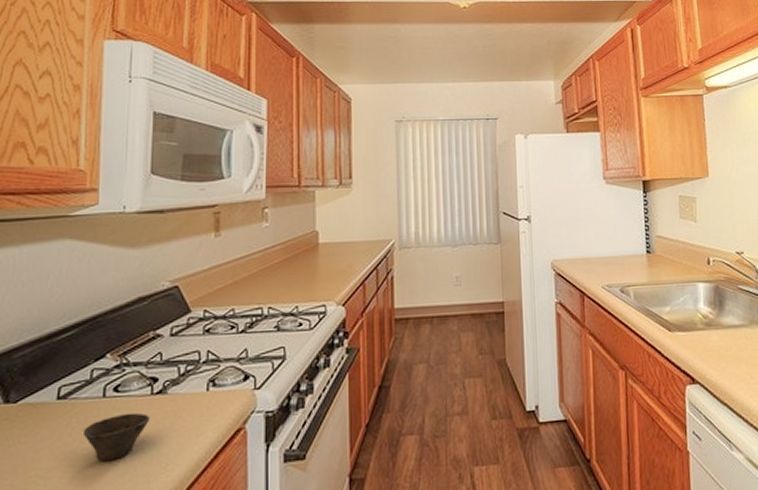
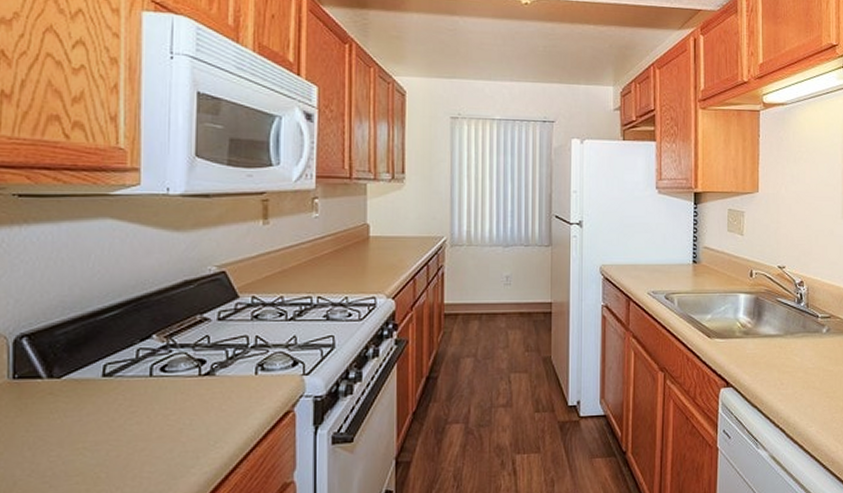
cup: present [82,412,150,461] -> none [129,392,199,436]

